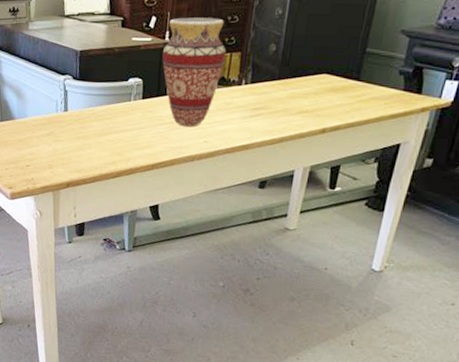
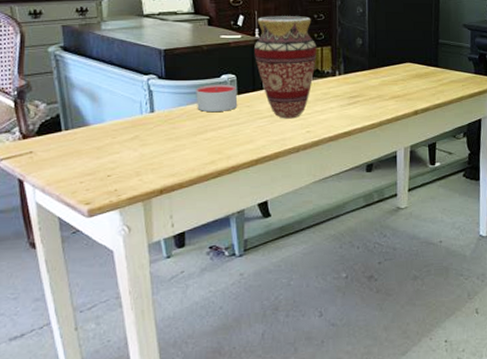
candle: none [104,87,142,116] -> present [196,84,238,113]

